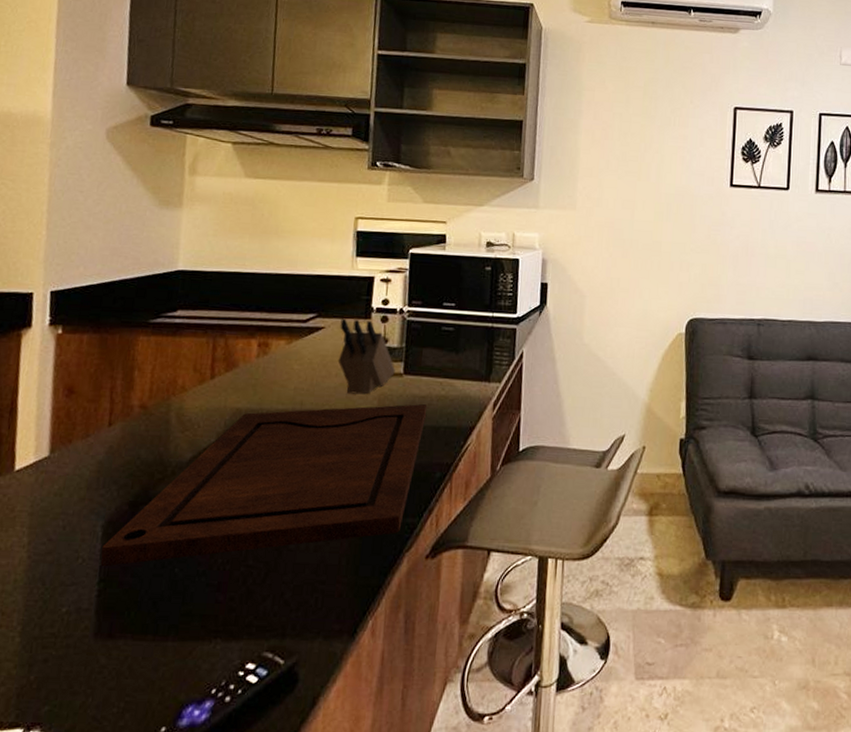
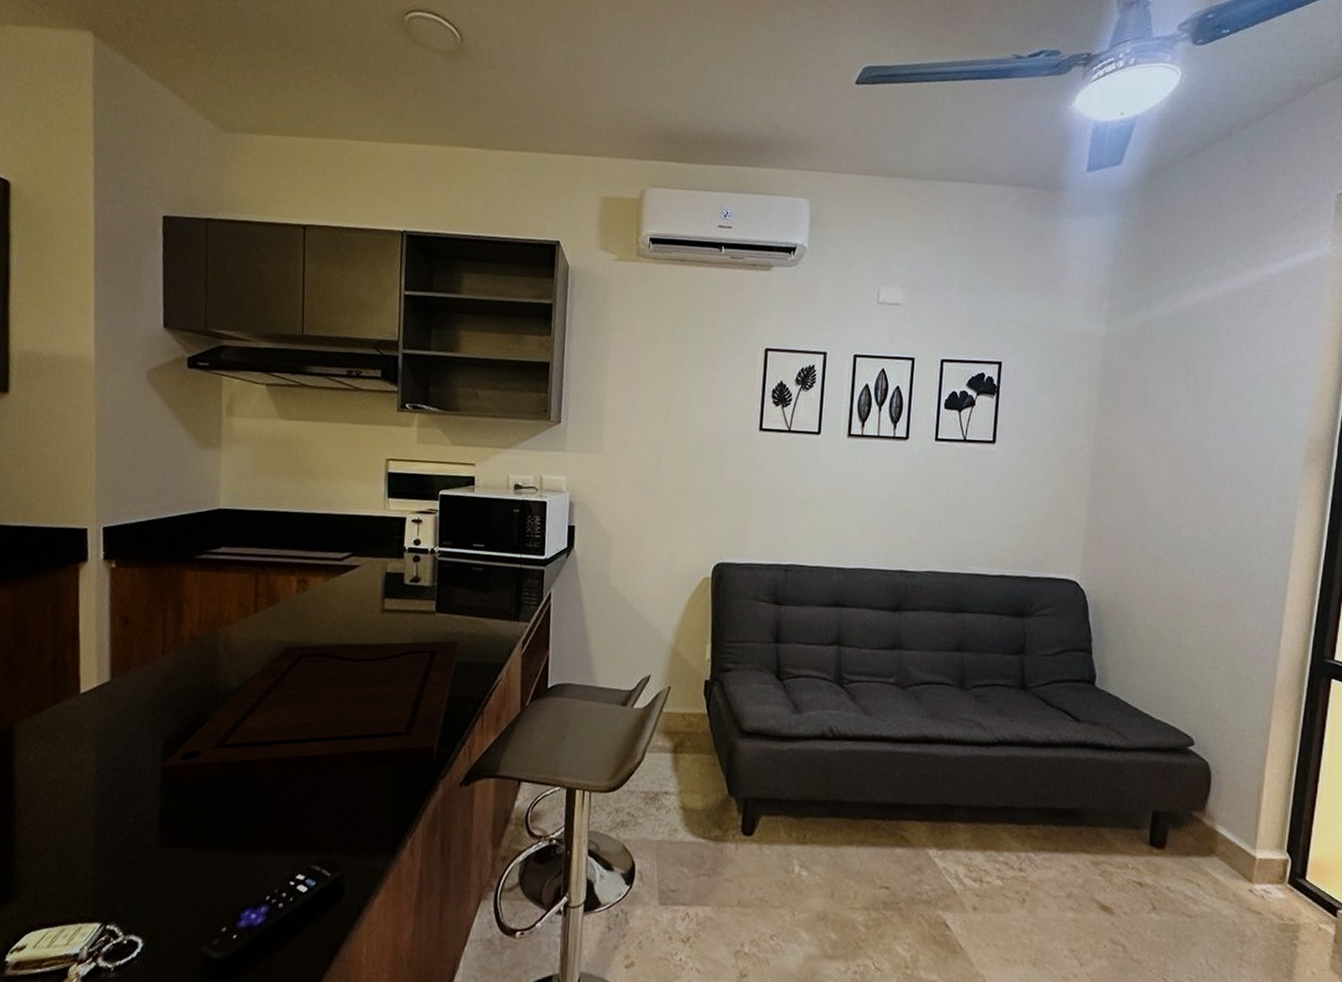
knife block: present [337,318,395,395] -> none [373,557,428,631]

